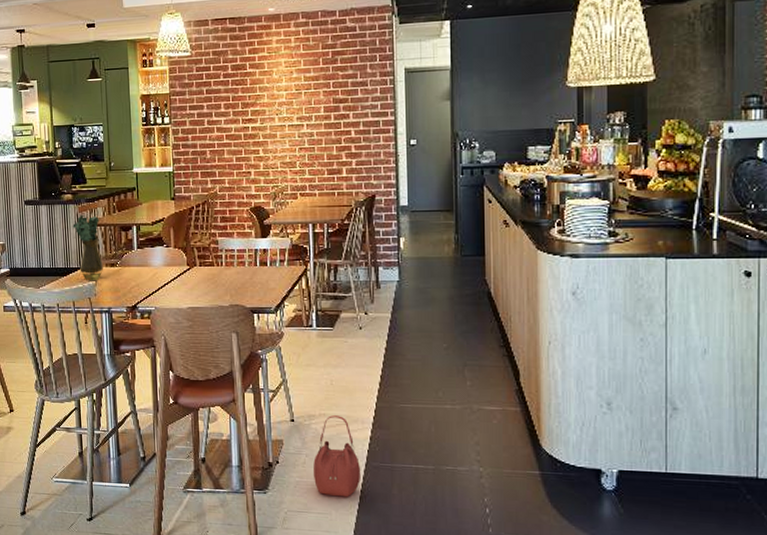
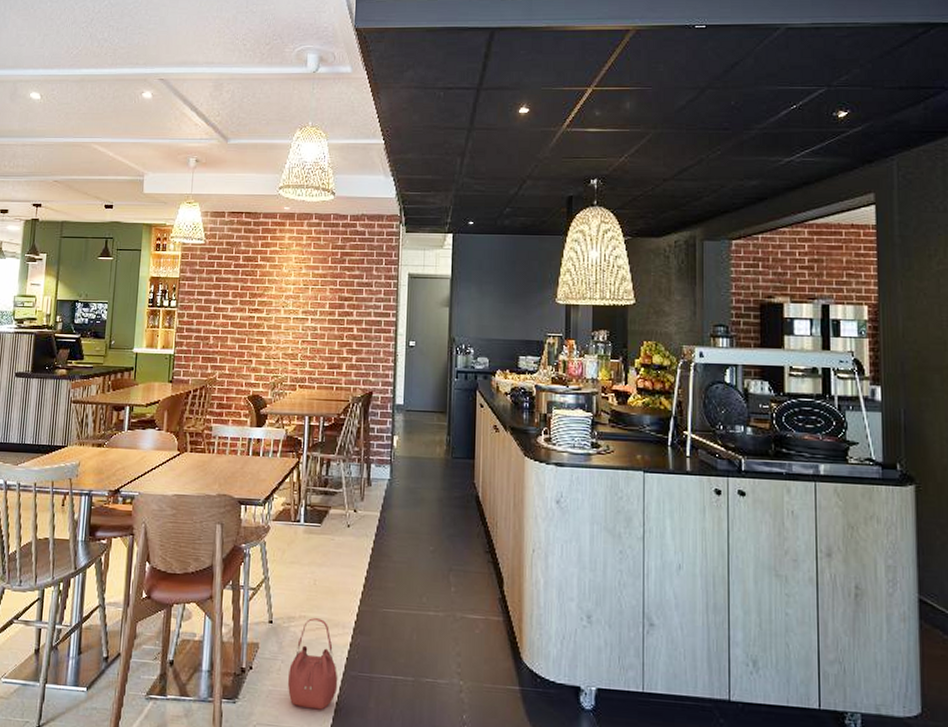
vase: present [73,213,104,281] -> none [63,389,92,461]

